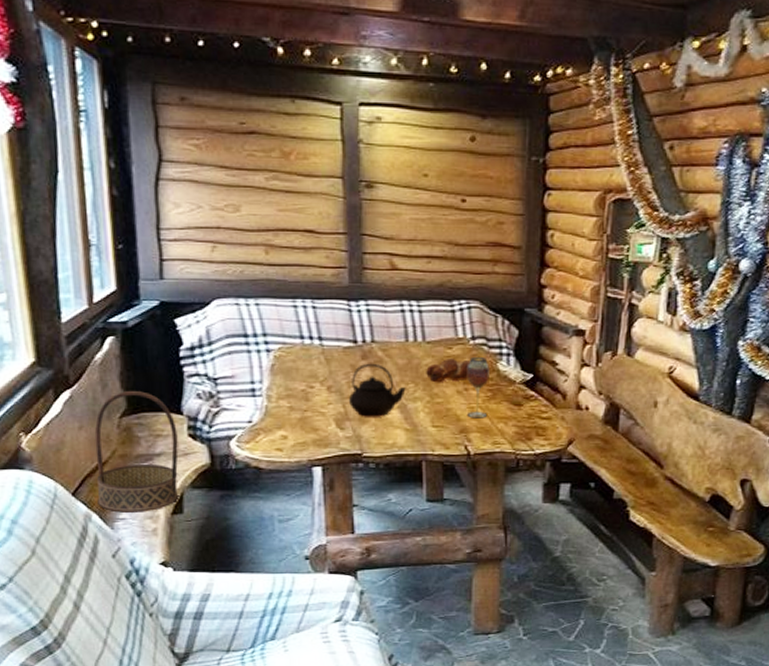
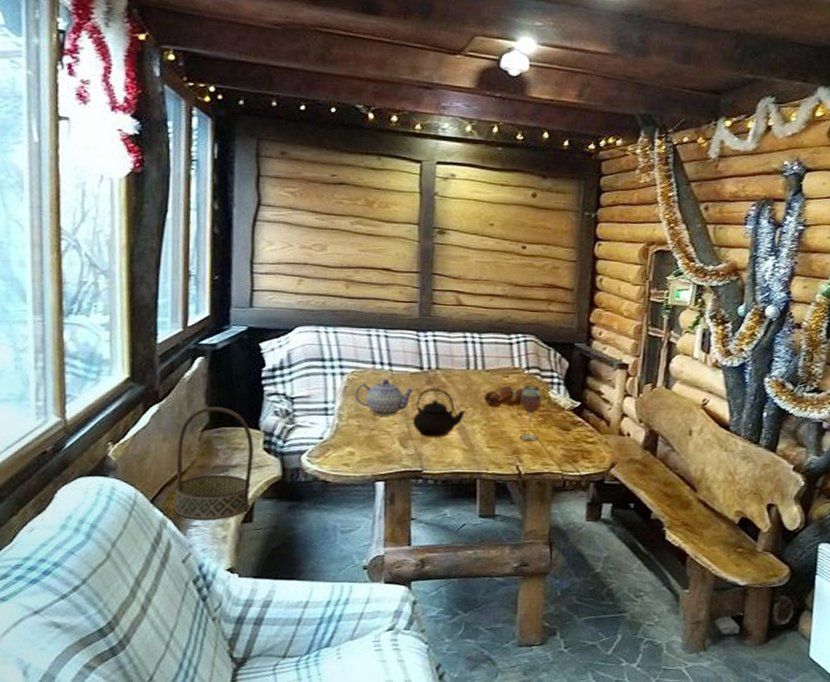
teapot: none [284,354,350,396] -> present [355,378,416,416]

